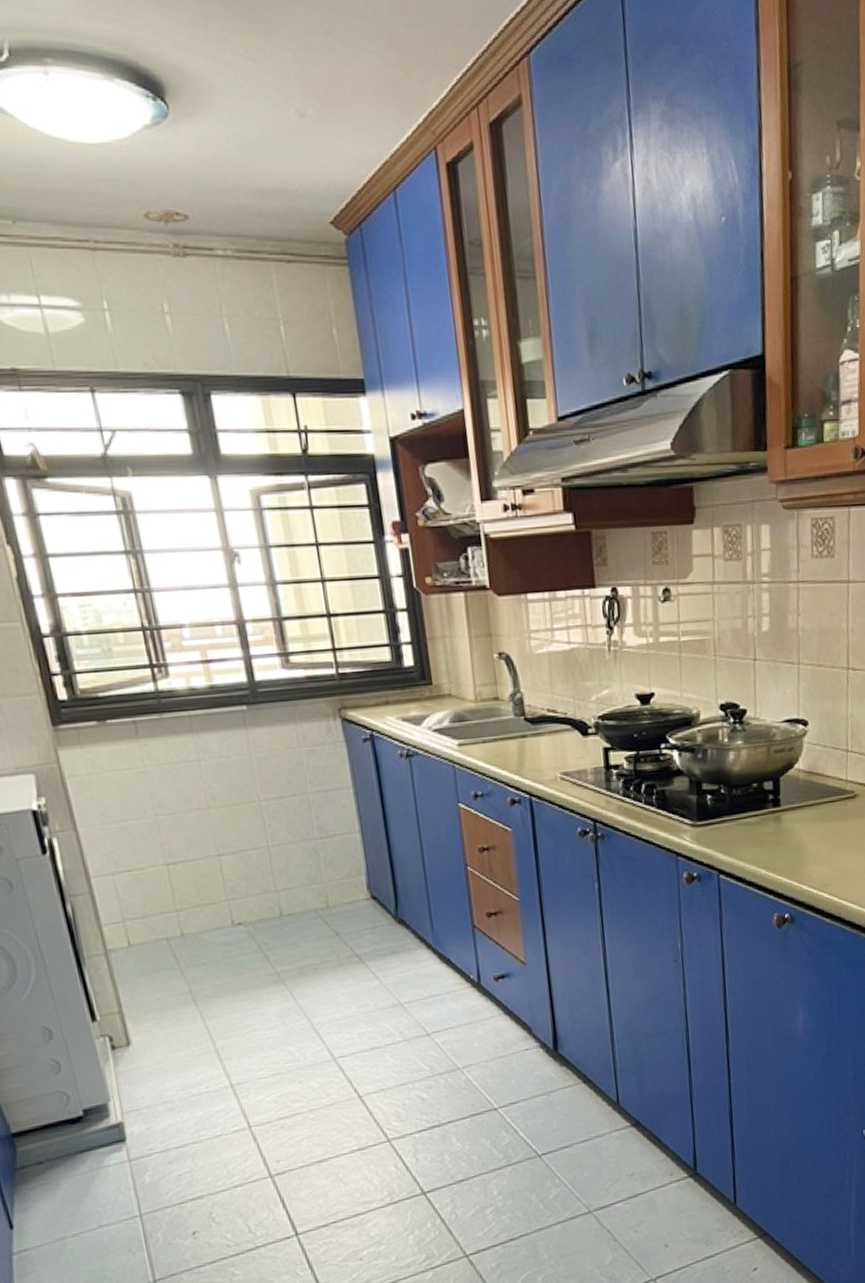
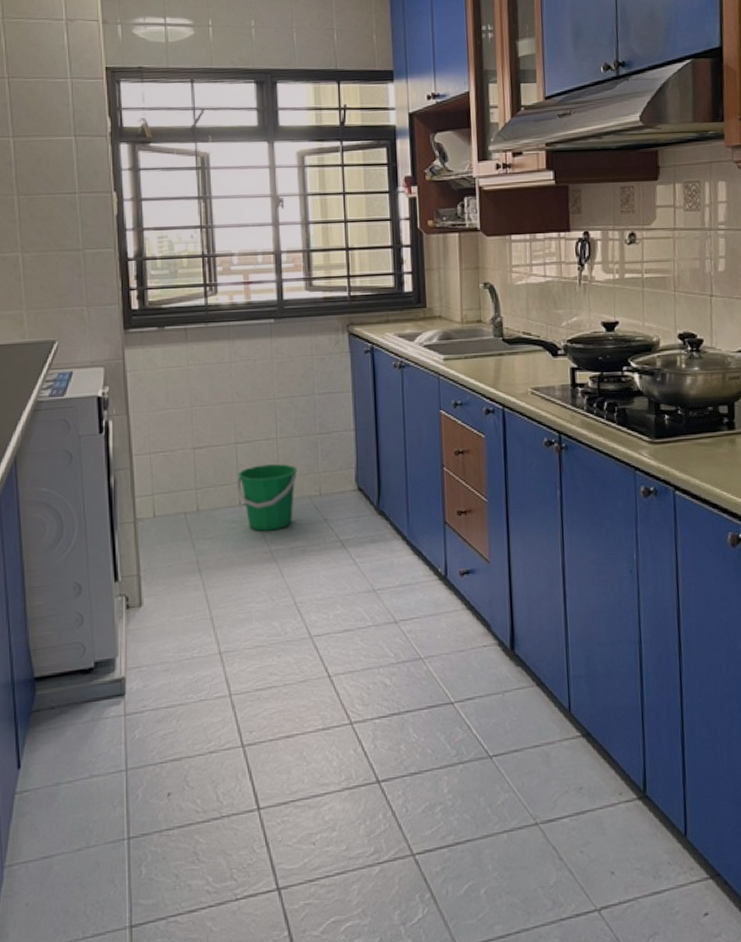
bucket: none [225,875,298,952] -> present [236,464,297,531]

